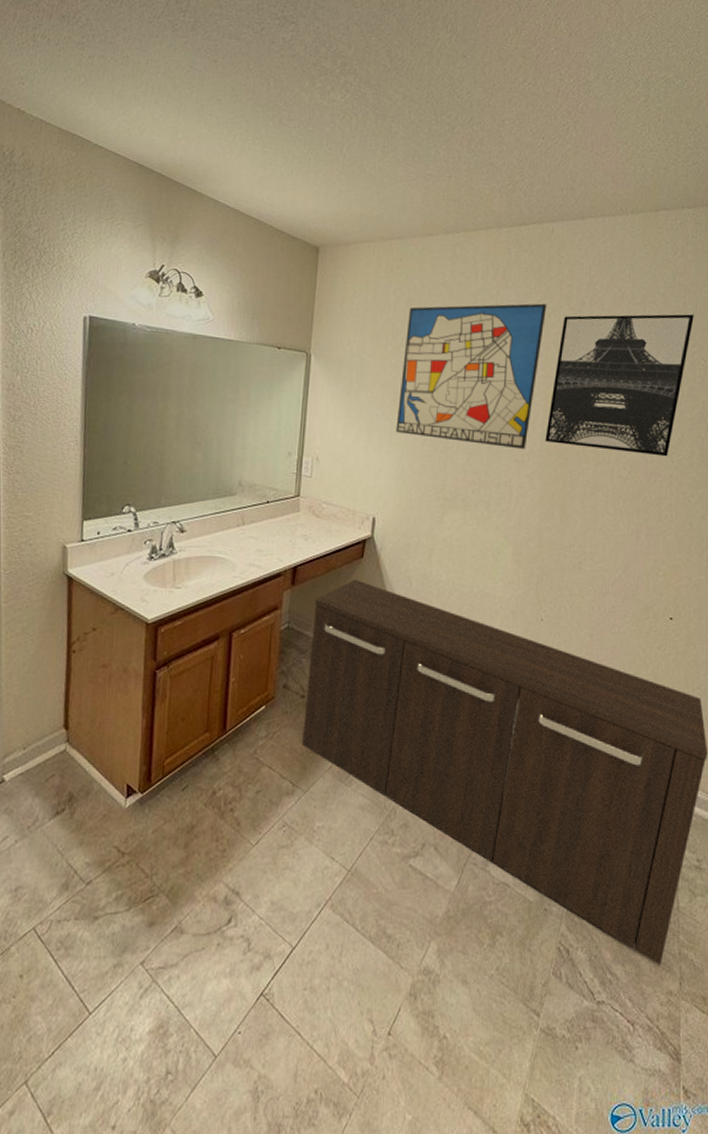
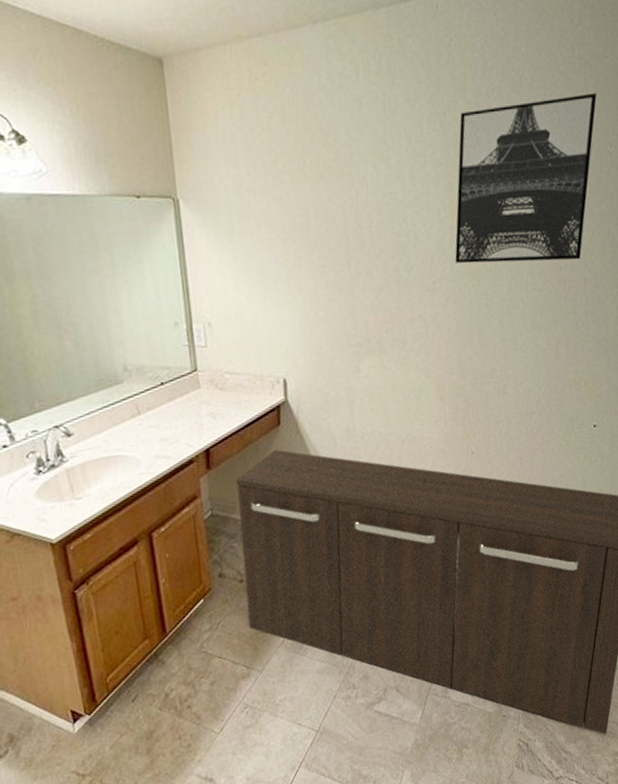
wall art: present [395,303,547,450] -> none [285,100,441,279]

